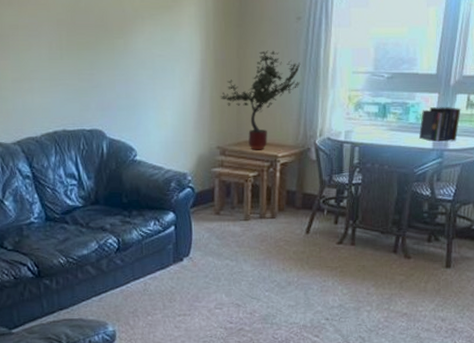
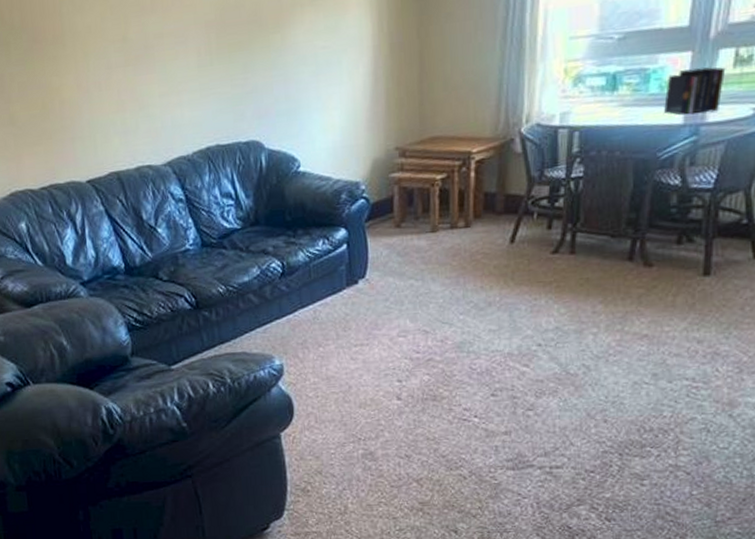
potted tree: present [220,50,301,150] -> none [397,23,500,148]

